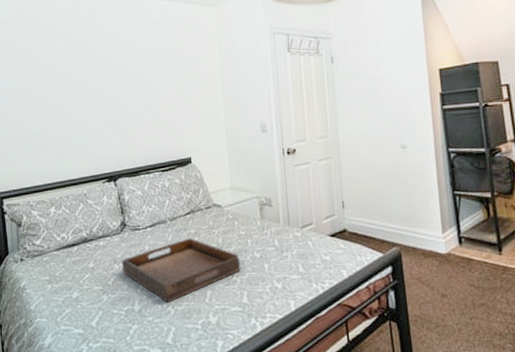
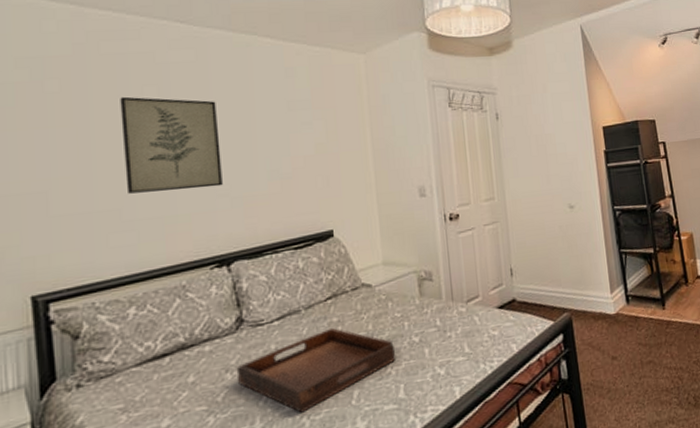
wall art: none [42,48,110,122] -> present [120,96,223,194]

